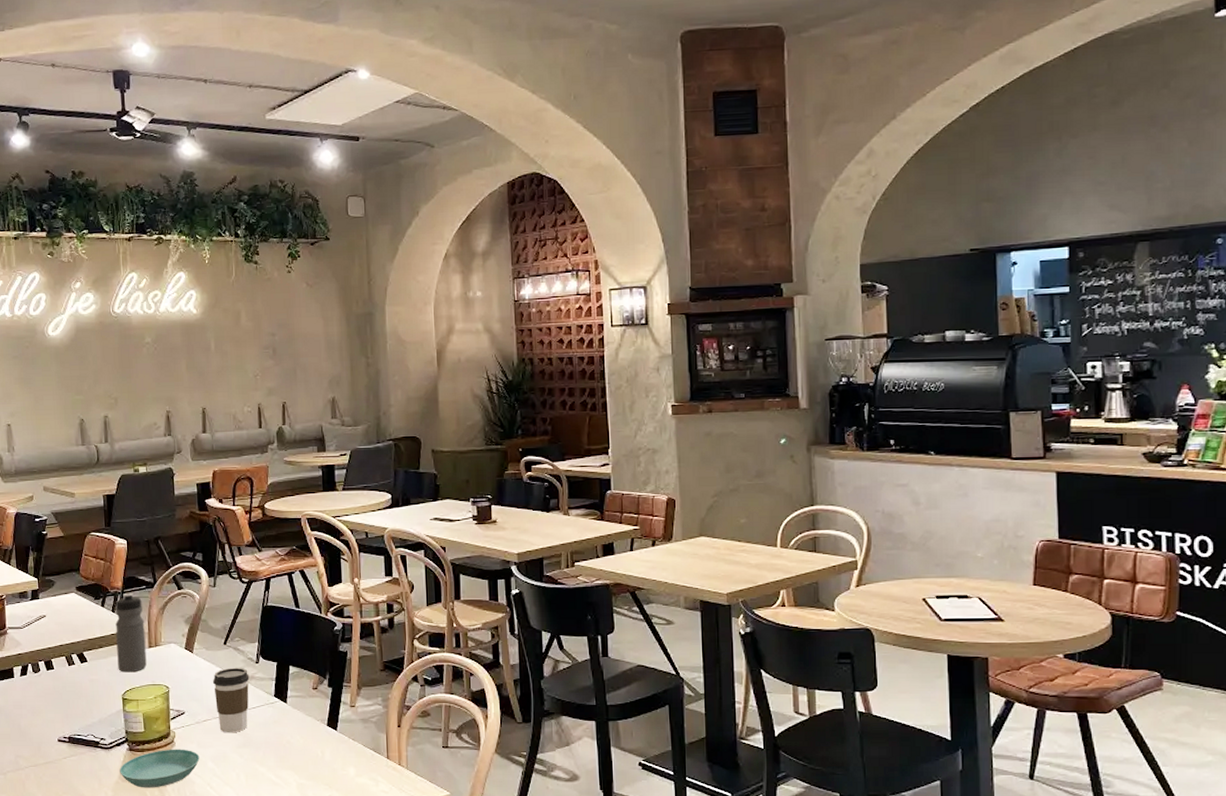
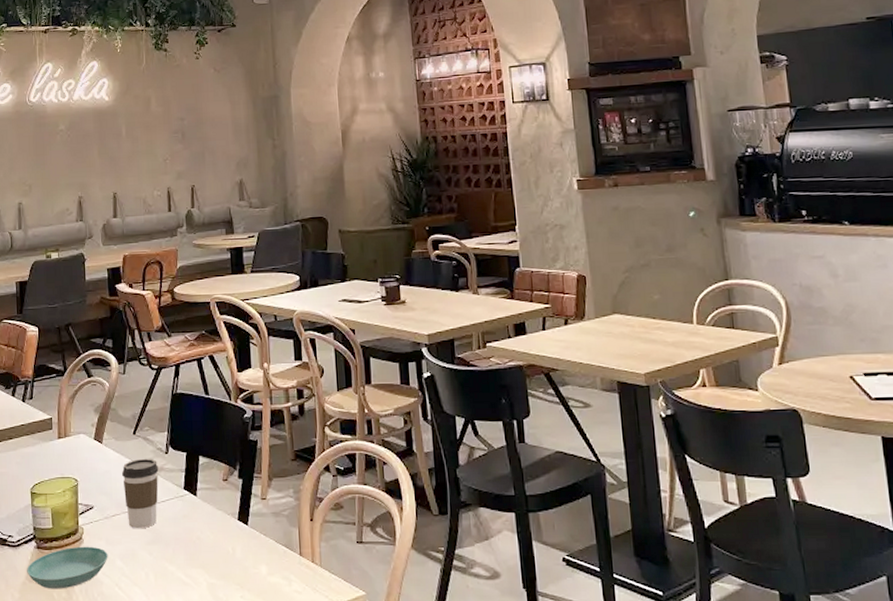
water bottle: present [115,593,147,673] -> none [25,382,56,465]

